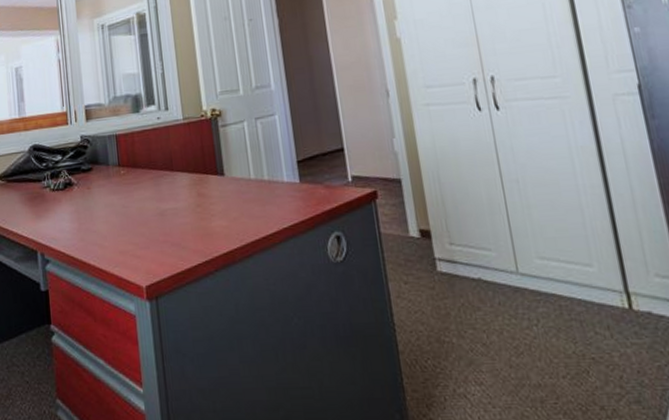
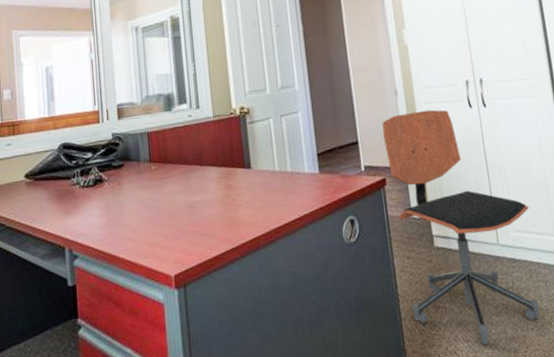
office chair: none [371,112,574,390] -> present [382,109,540,345]

